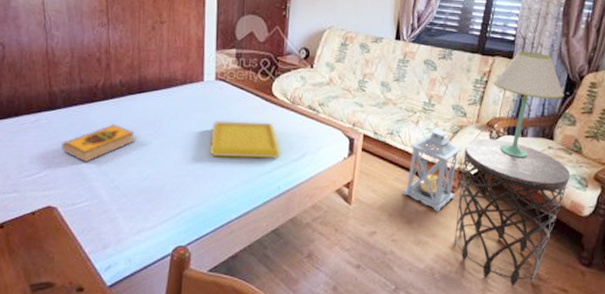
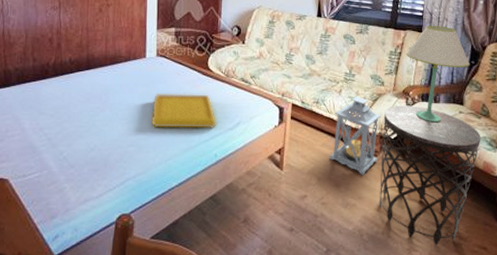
hardback book: present [62,124,135,163] -> none [15,99,83,136]

